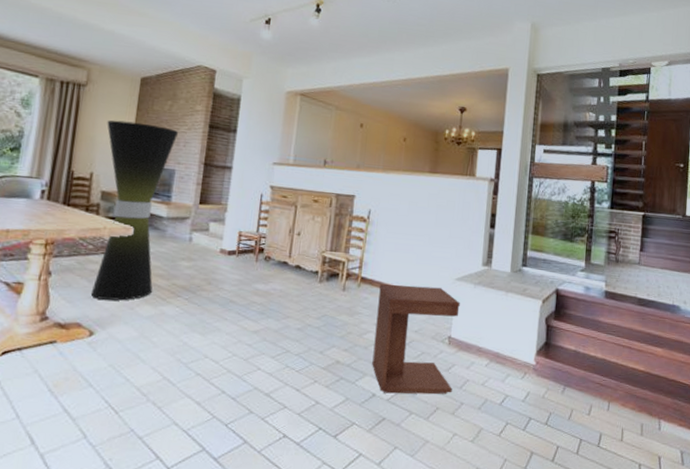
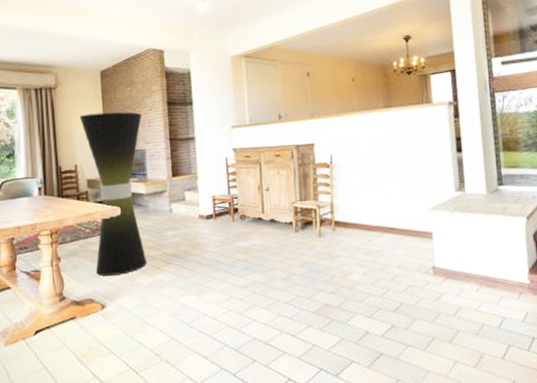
side table: present [372,284,460,395] -> none [354,220,446,330]

